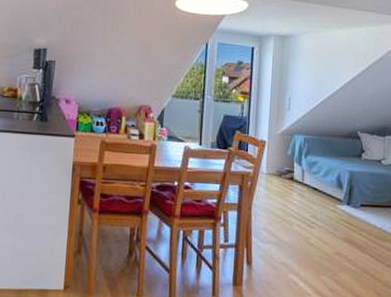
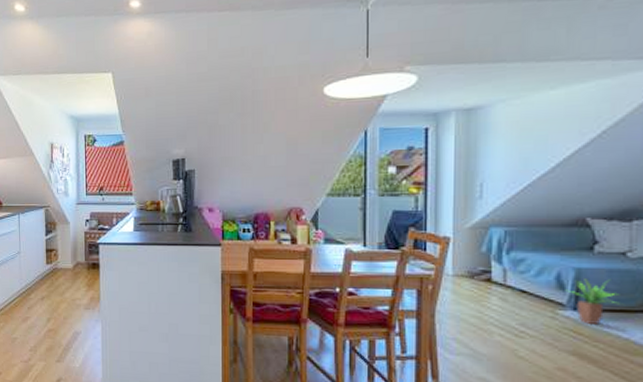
potted plant: none [342,179,377,217] -> present [565,277,620,324]

